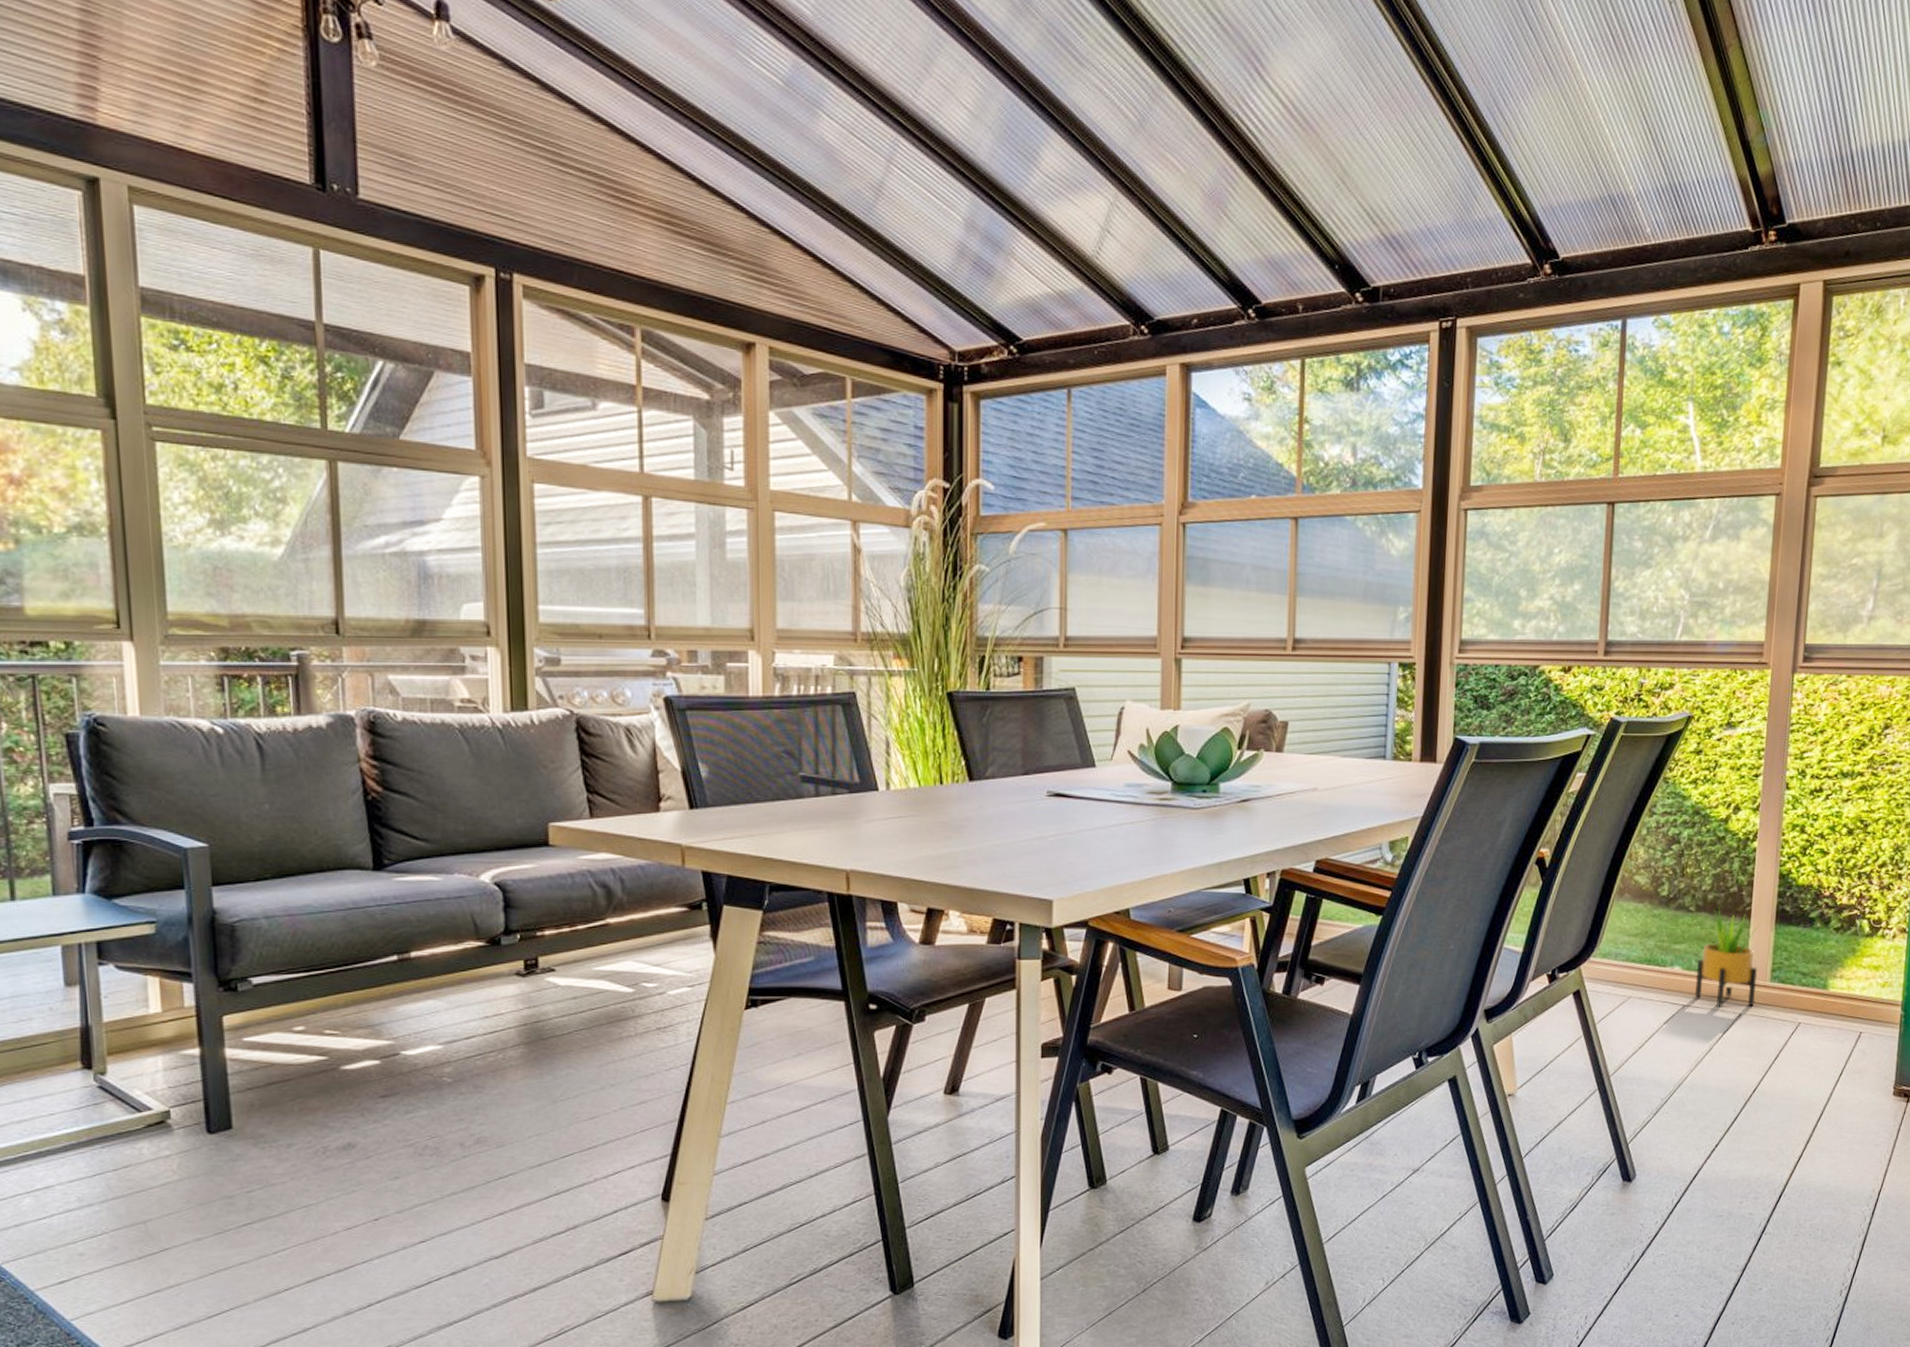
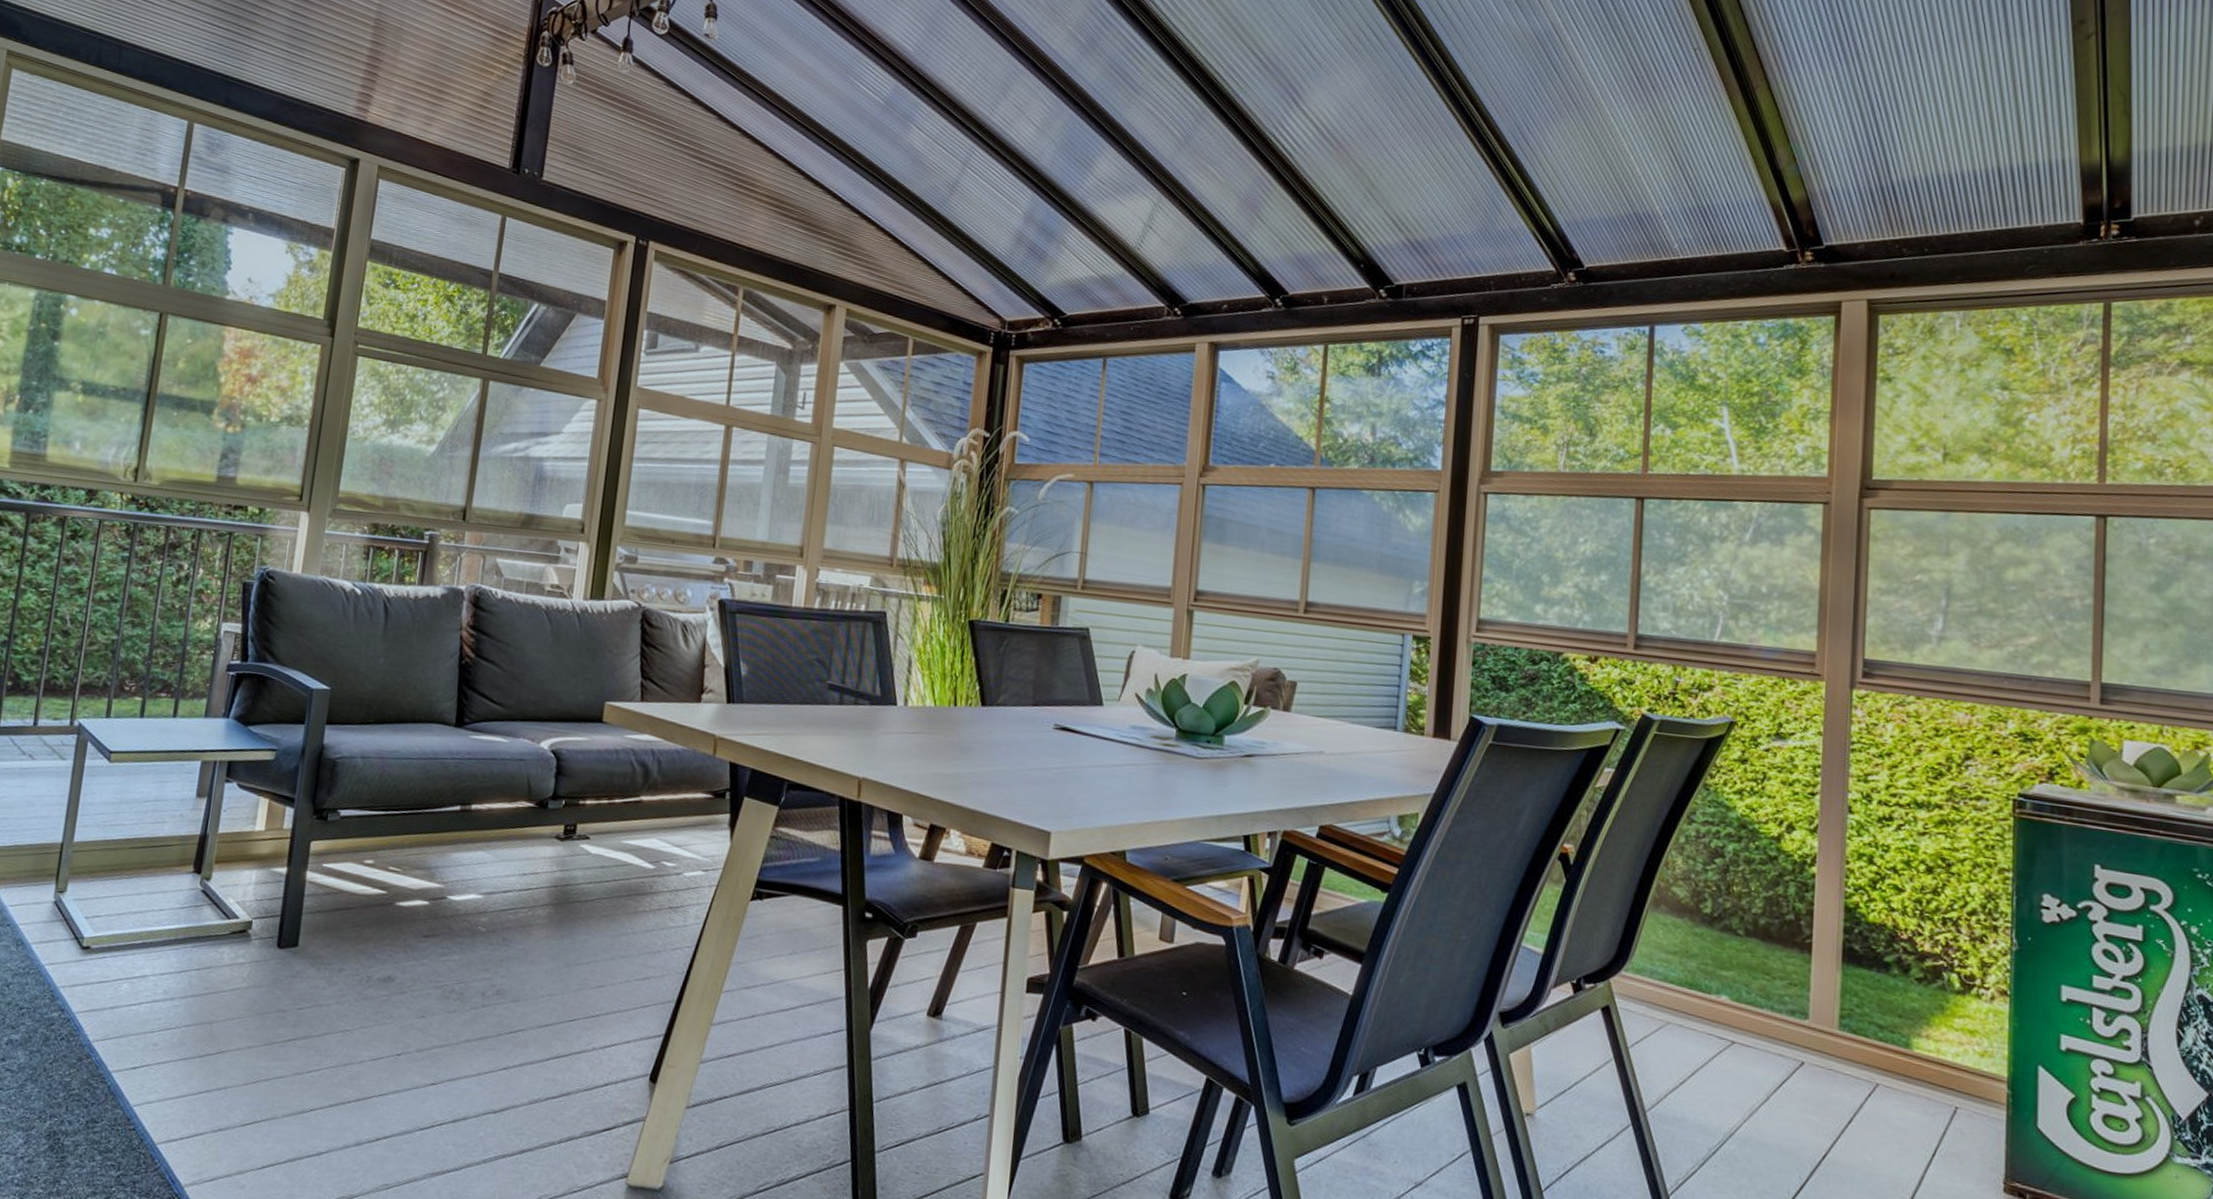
potted plant: present [1695,908,1760,1007] -> none [1747,935,1823,1056]

